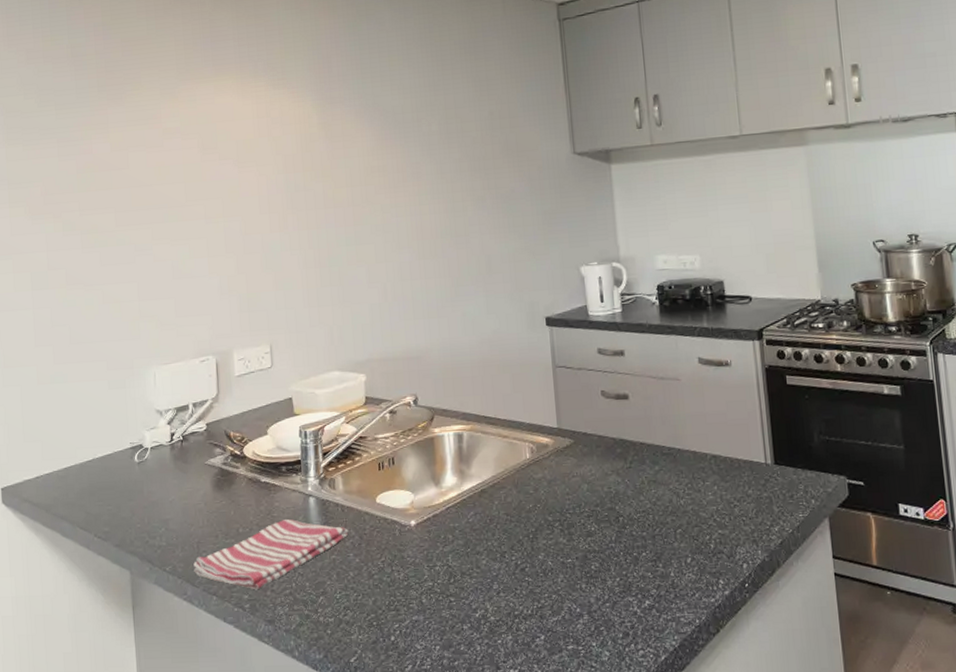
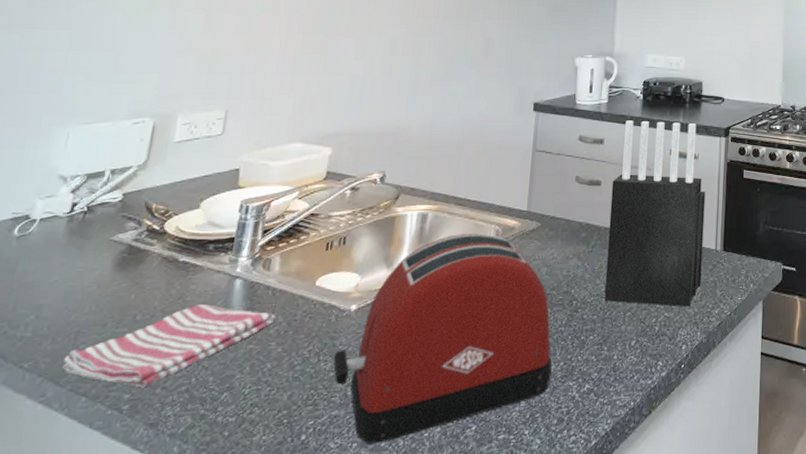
toaster: none [404,451,609,647] -> present [333,233,552,444]
knife block: none [640,327,755,524] -> present [604,120,706,307]

